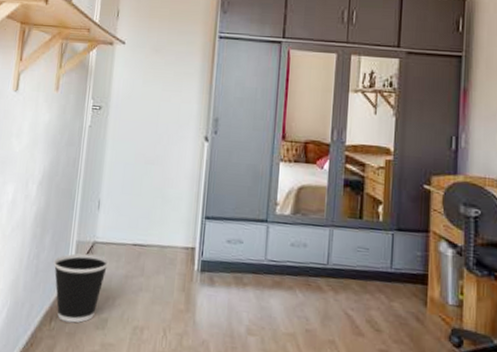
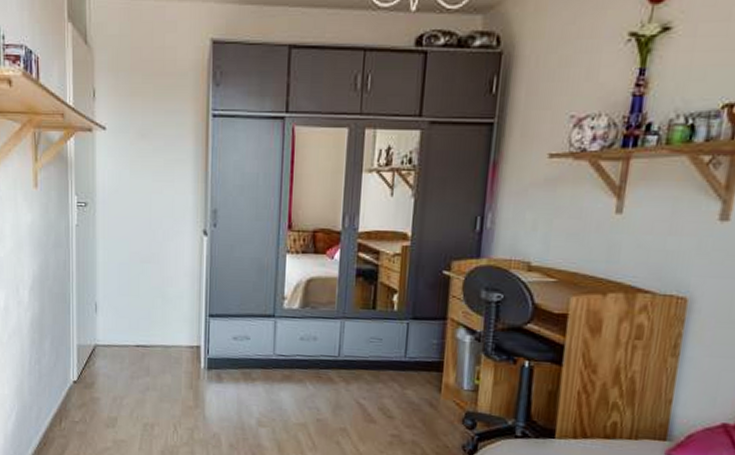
wastebasket: present [53,253,109,323] -> none [56,356,113,423]

